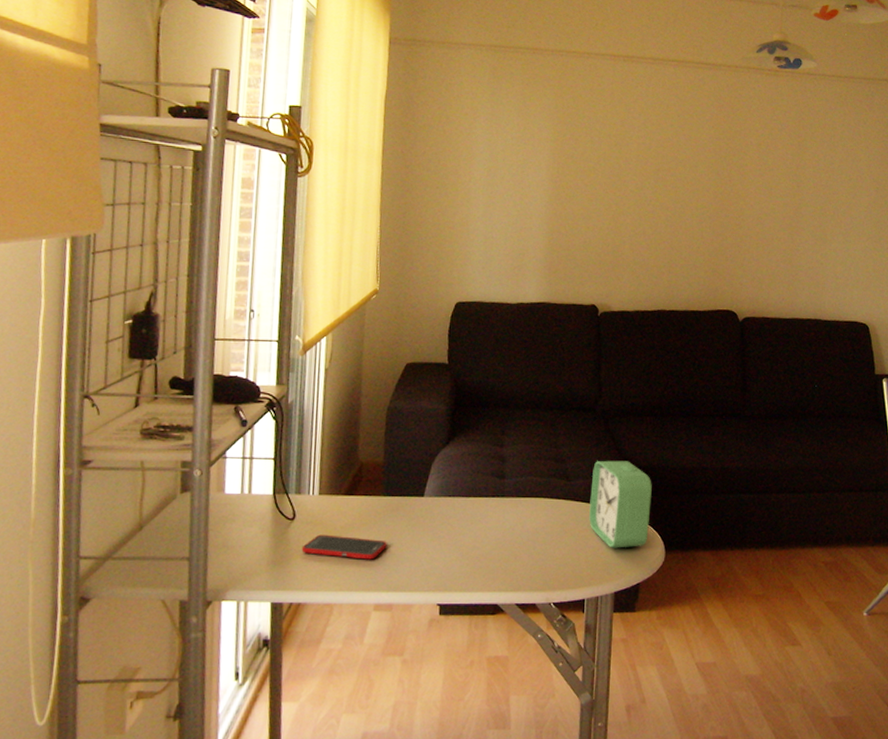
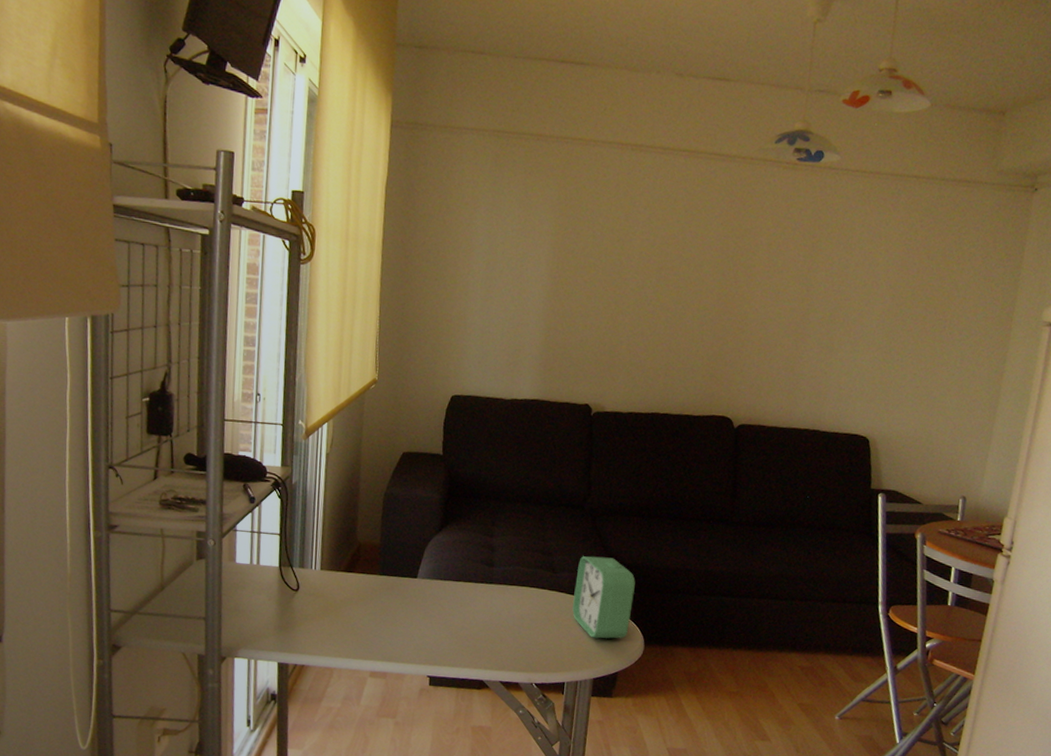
cell phone: present [301,534,387,560] -> none [305,605,382,632]

